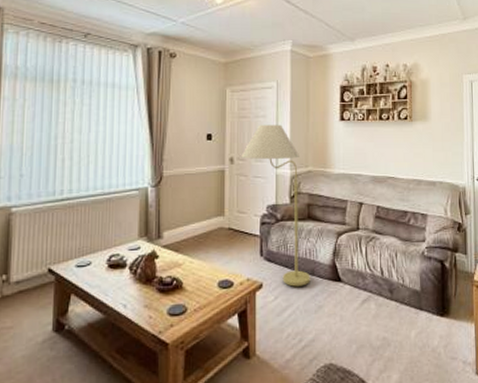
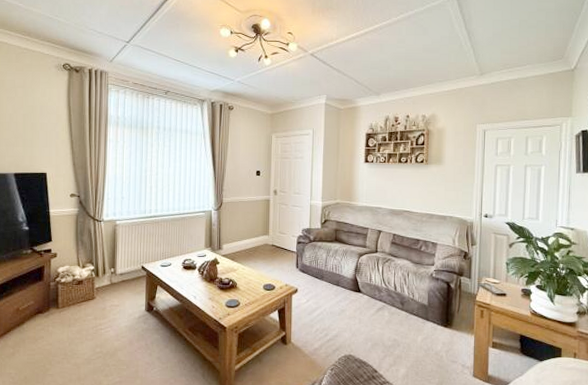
floor lamp: present [241,124,310,287] -> none [283,164,336,294]

